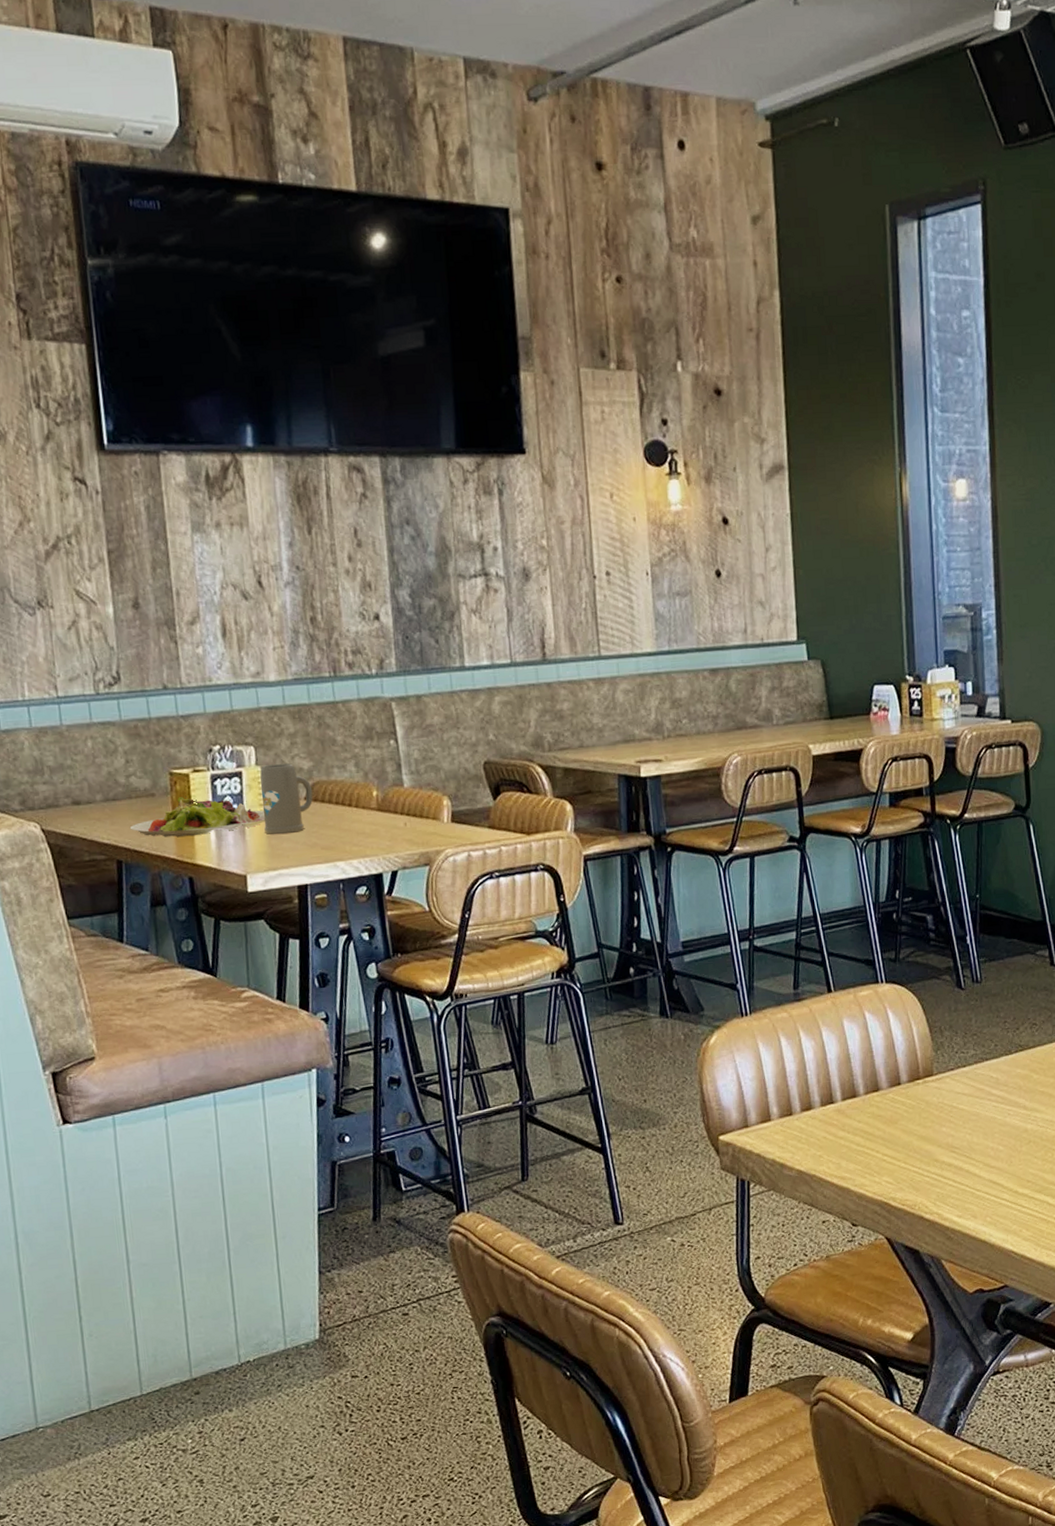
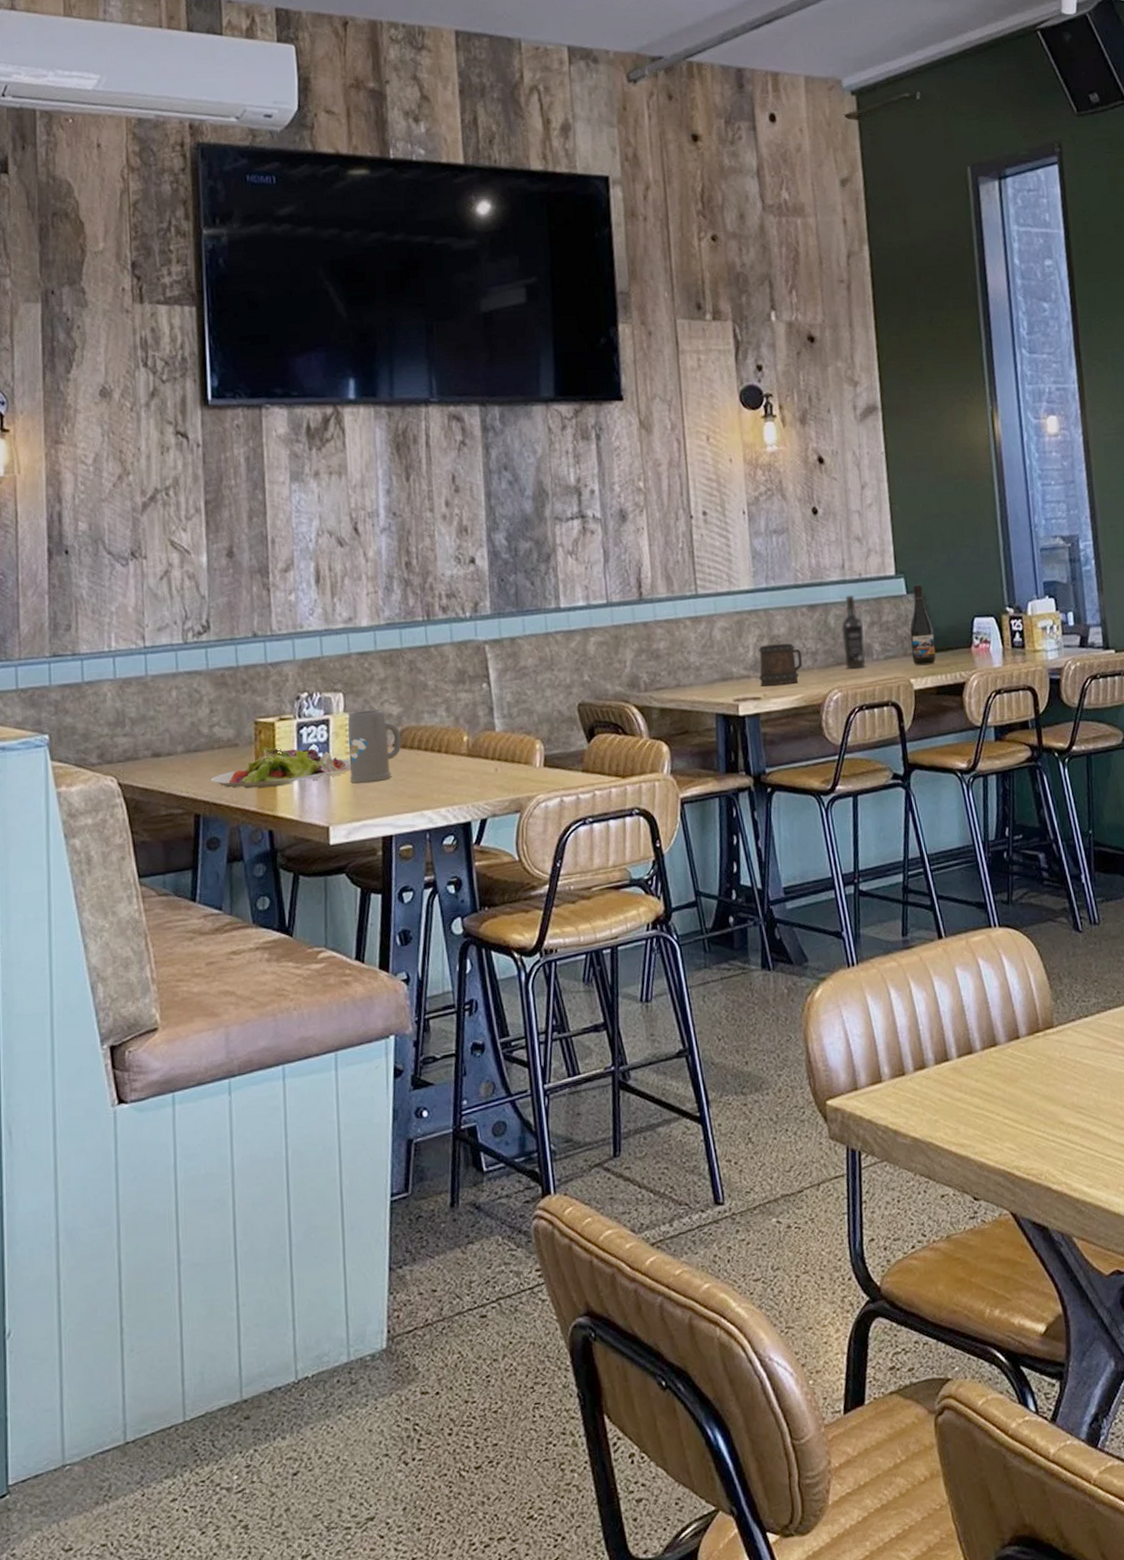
beer mug: none [660,706,703,750] -> present [758,643,802,687]
wine bottle: none [742,659,765,734] -> present [841,594,865,670]
beer bottle: none [810,650,835,731] -> present [910,584,936,665]

